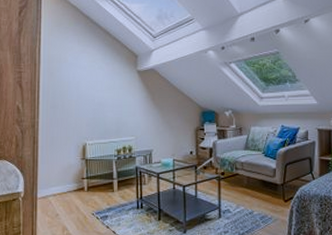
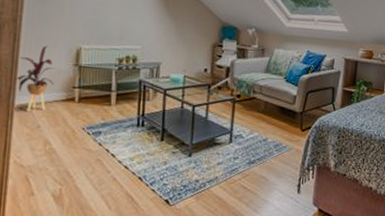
house plant: none [37,144,67,203] -> present [16,45,54,112]

